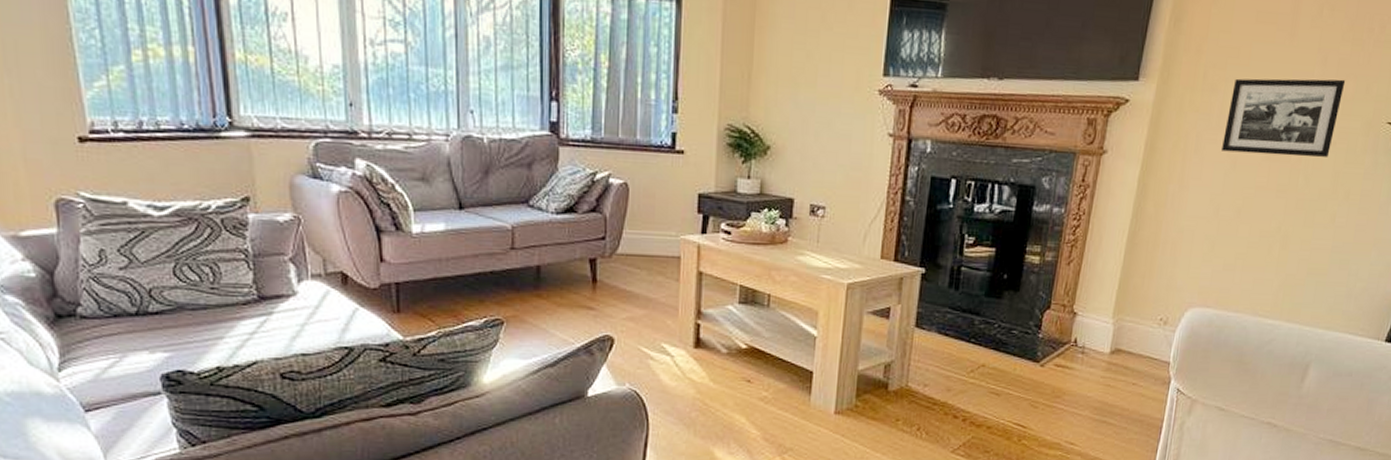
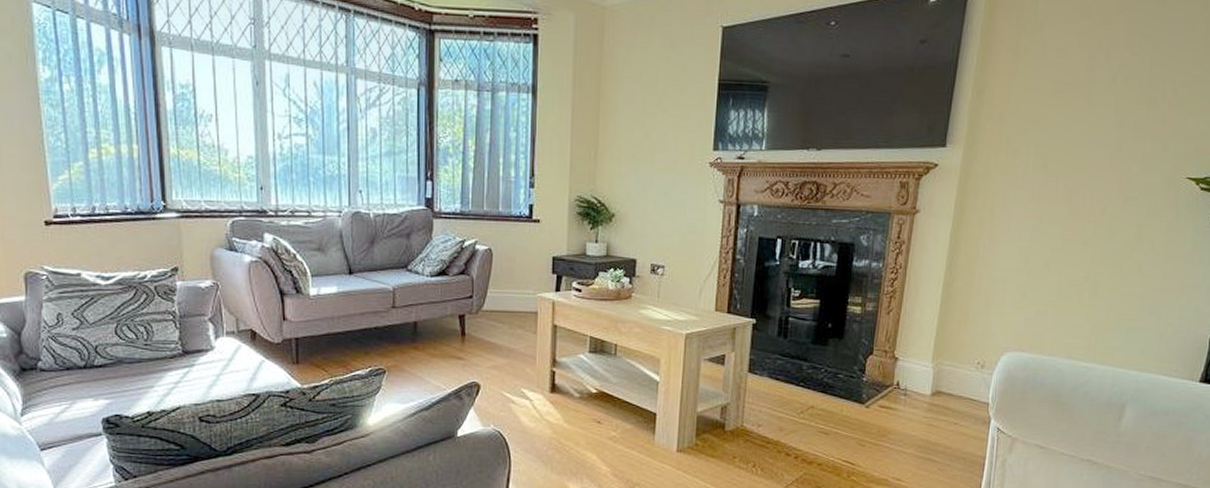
picture frame: present [1222,78,1346,157] -> none [1028,139,1143,212]

